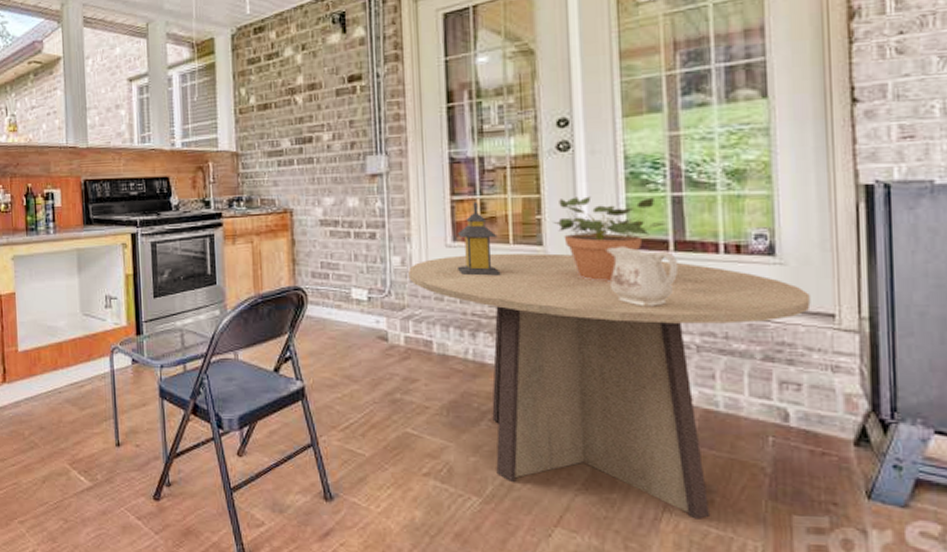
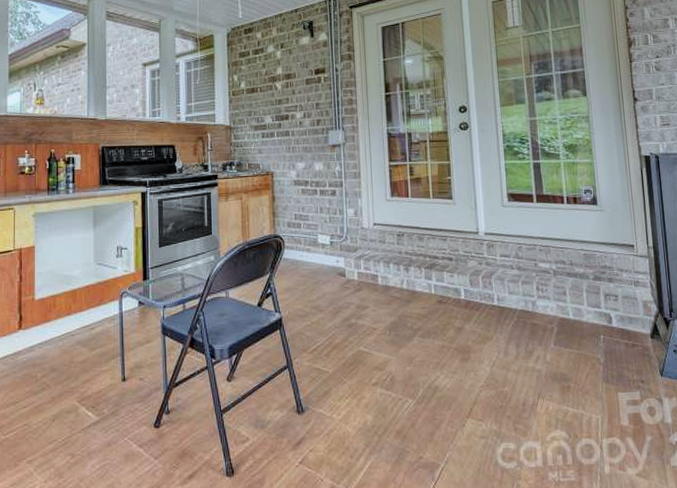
dining table: present [408,253,811,519] -> none [360,205,620,402]
lantern: present [456,202,501,276] -> none [393,167,425,223]
potted plant: present [553,196,666,282] -> none [458,163,531,226]
pitcher: present [606,247,679,307] -> none [494,200,540,243]

